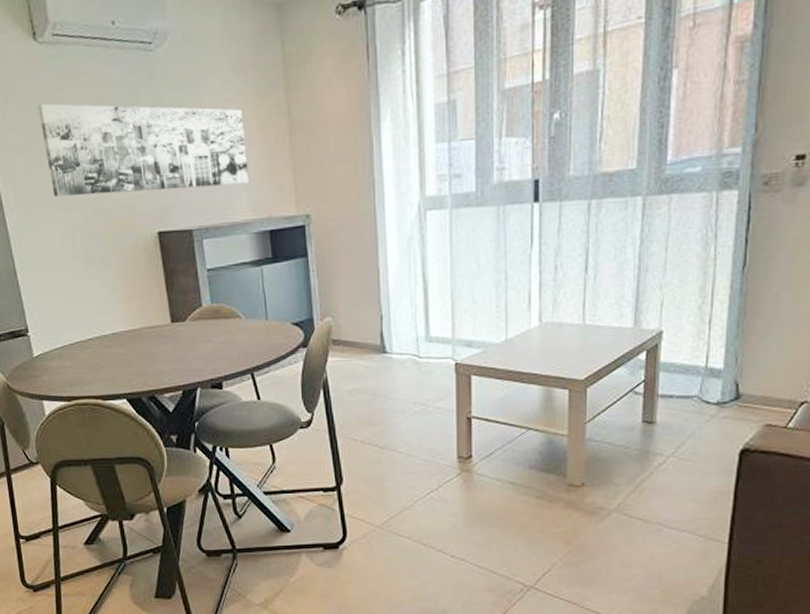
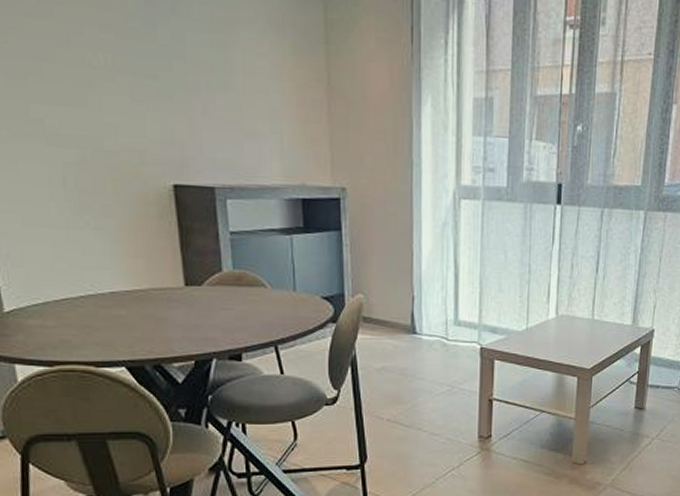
wall art: present [38,103,249,197] -> none [23,15,282,147]

